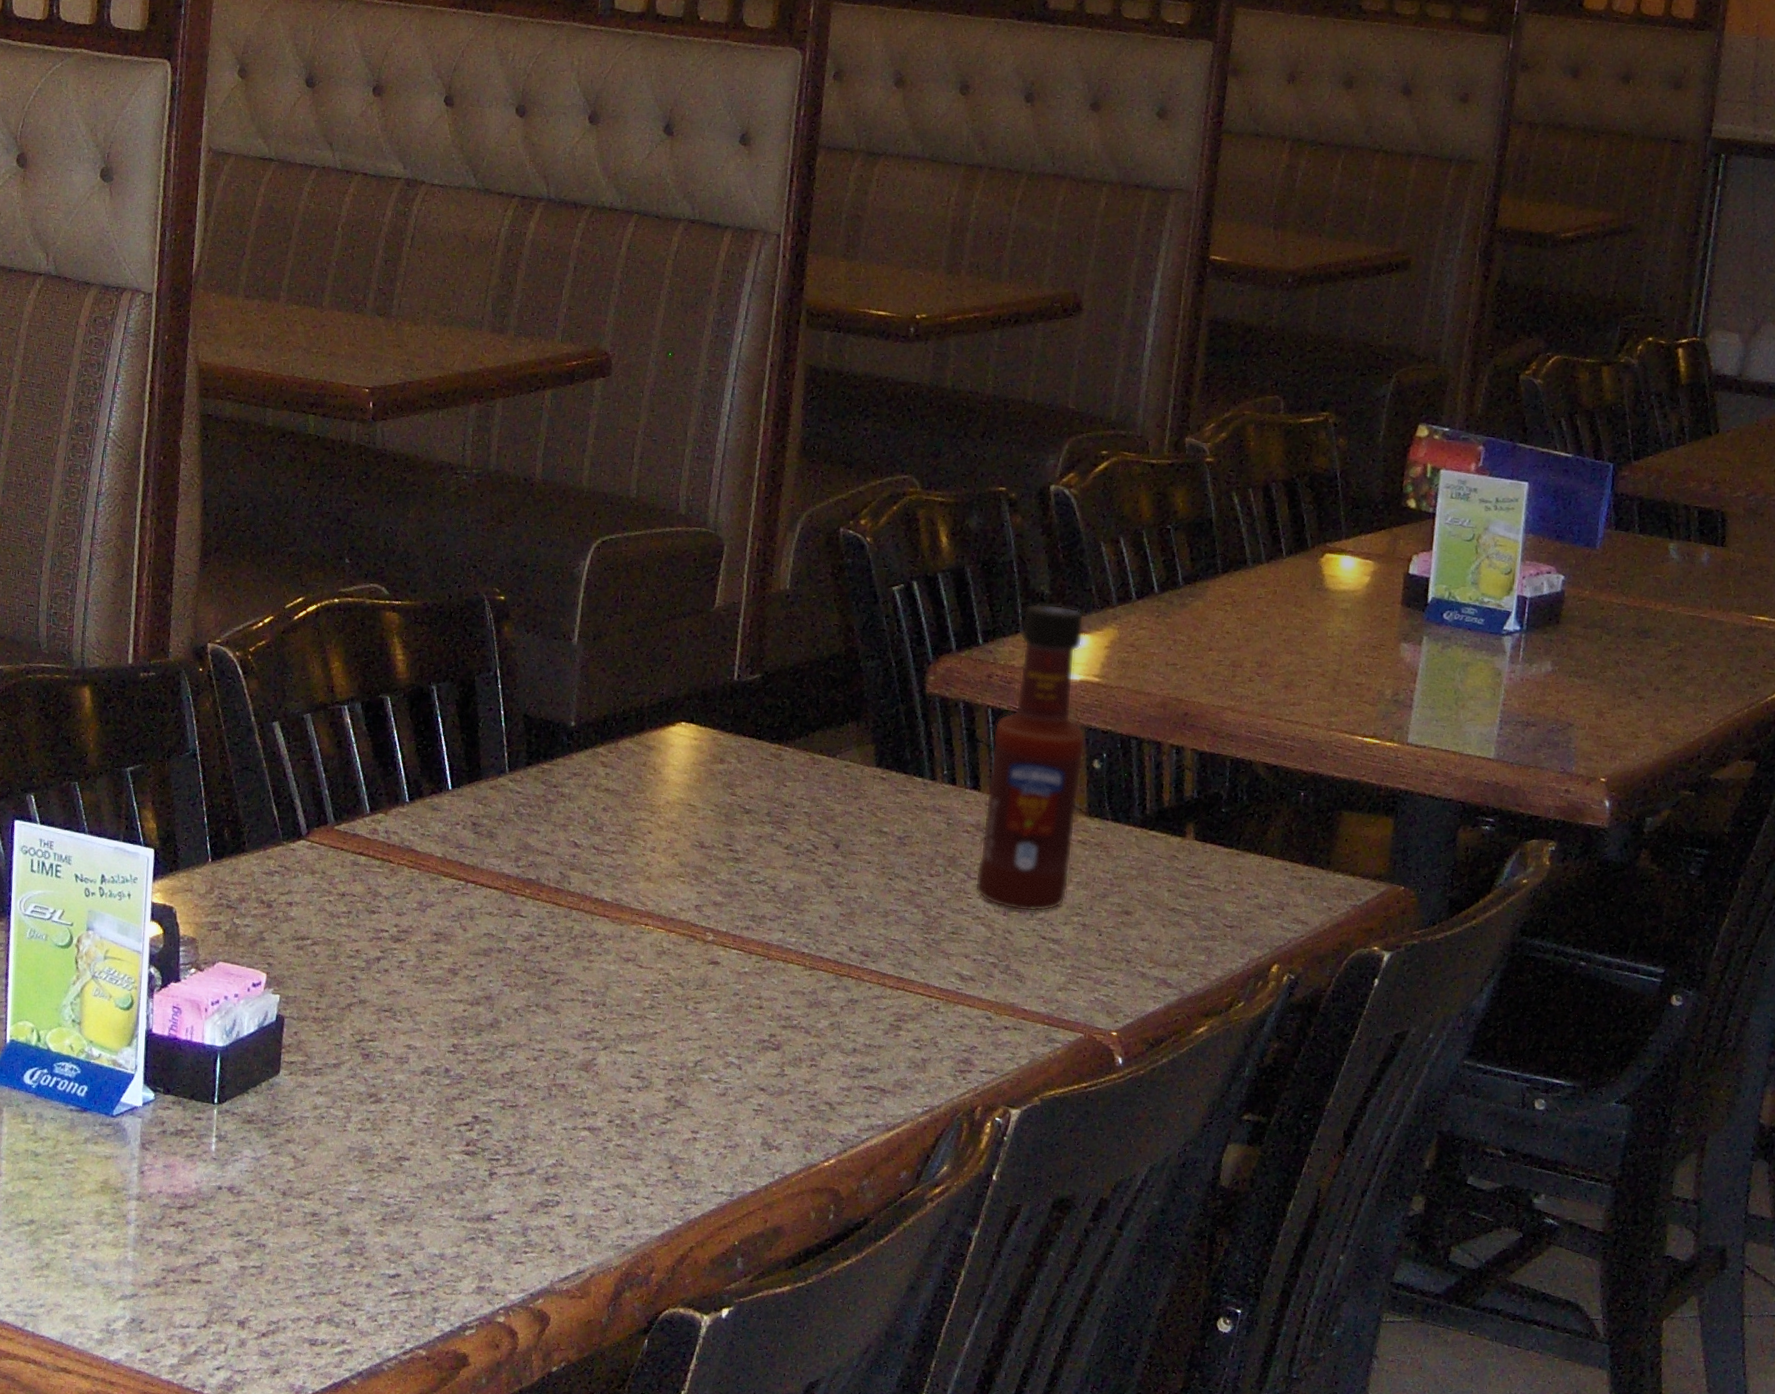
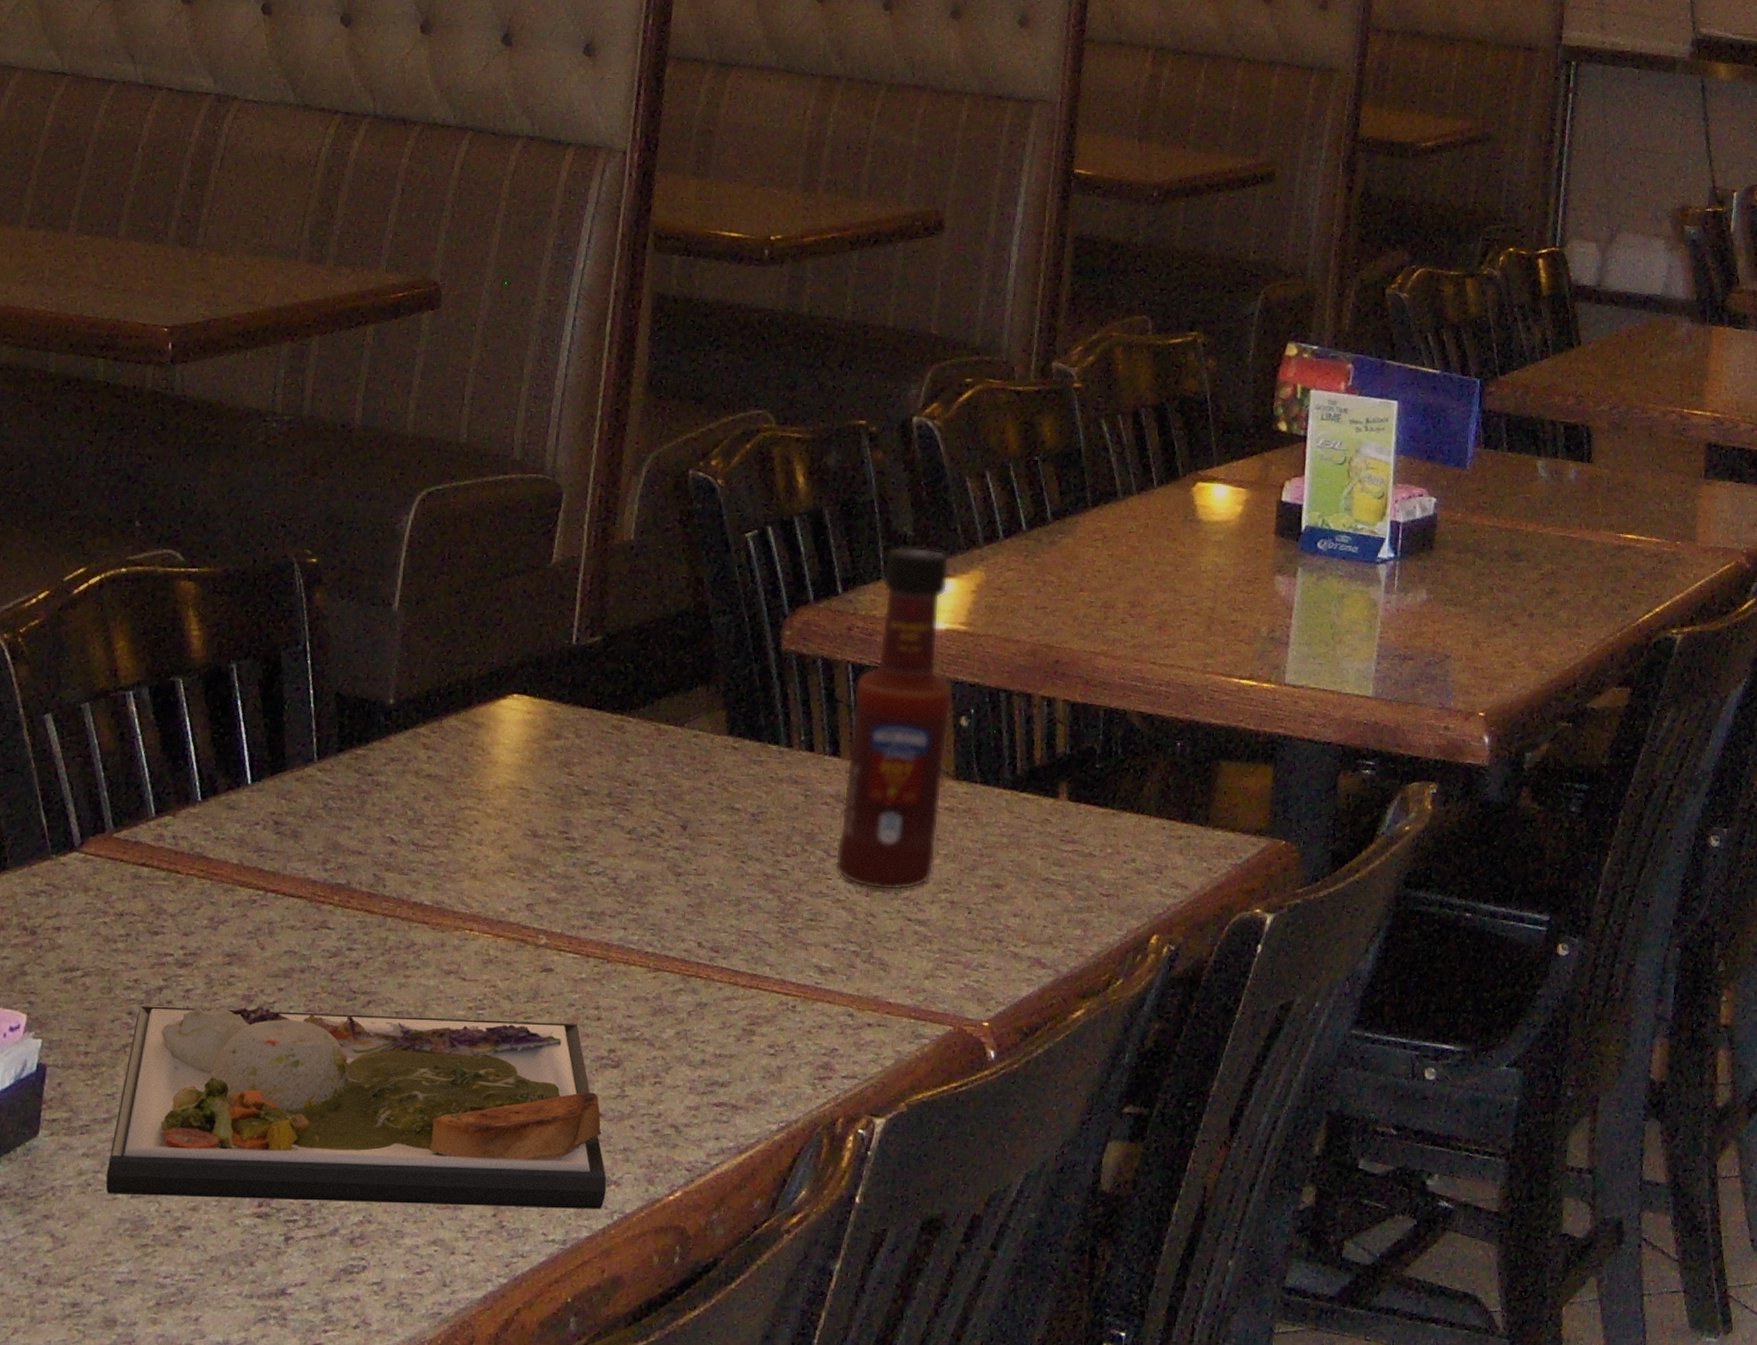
dinner plate: none [337,972,769,1169] -> present [105,1006,607,1209]

